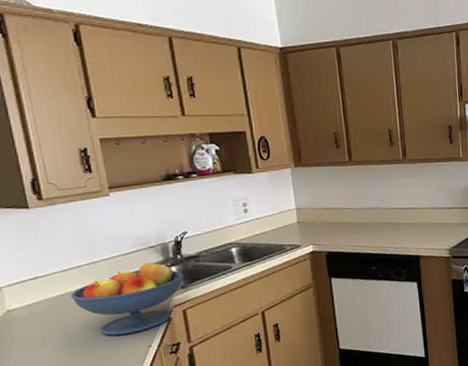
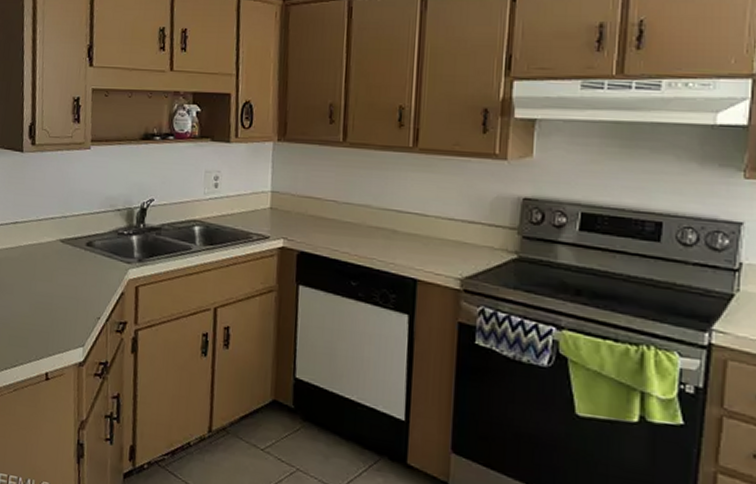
fruit bowl: present [71,260,184,336] -> none [40,226,144,300]

